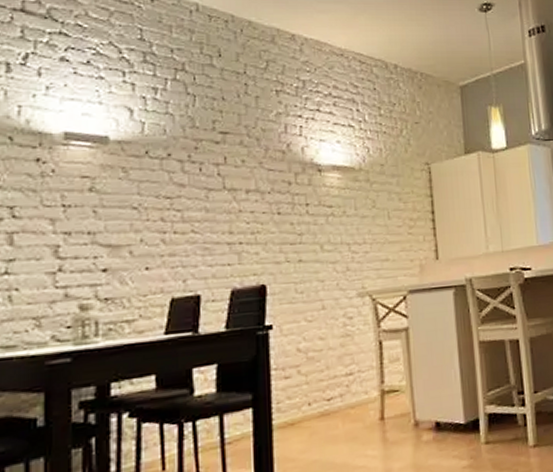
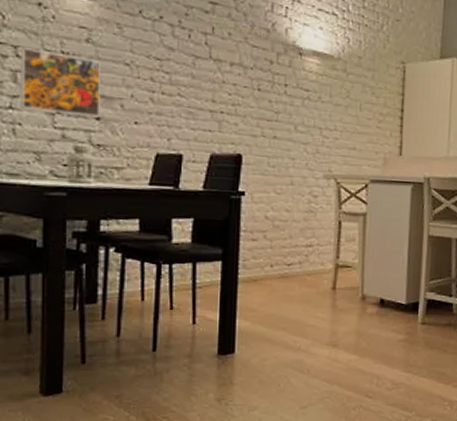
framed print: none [18,206,106,272] -> present [21,47,101,117]

